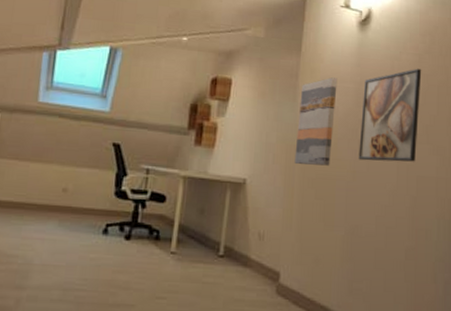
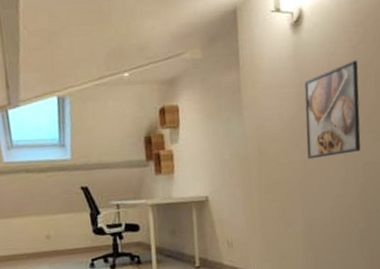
wall art: present [294,77,338,166] -> none [245,85,283,174]

